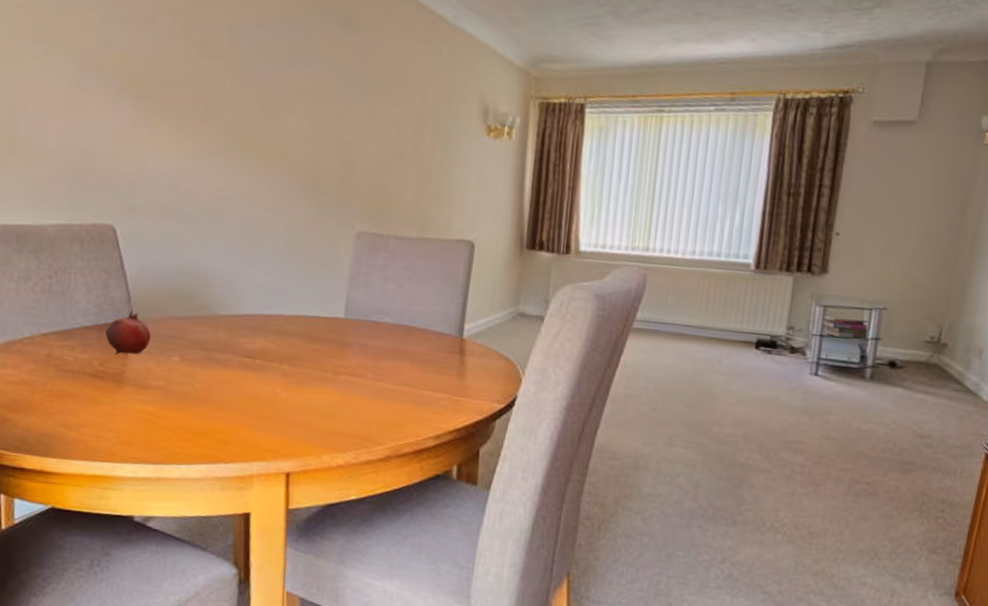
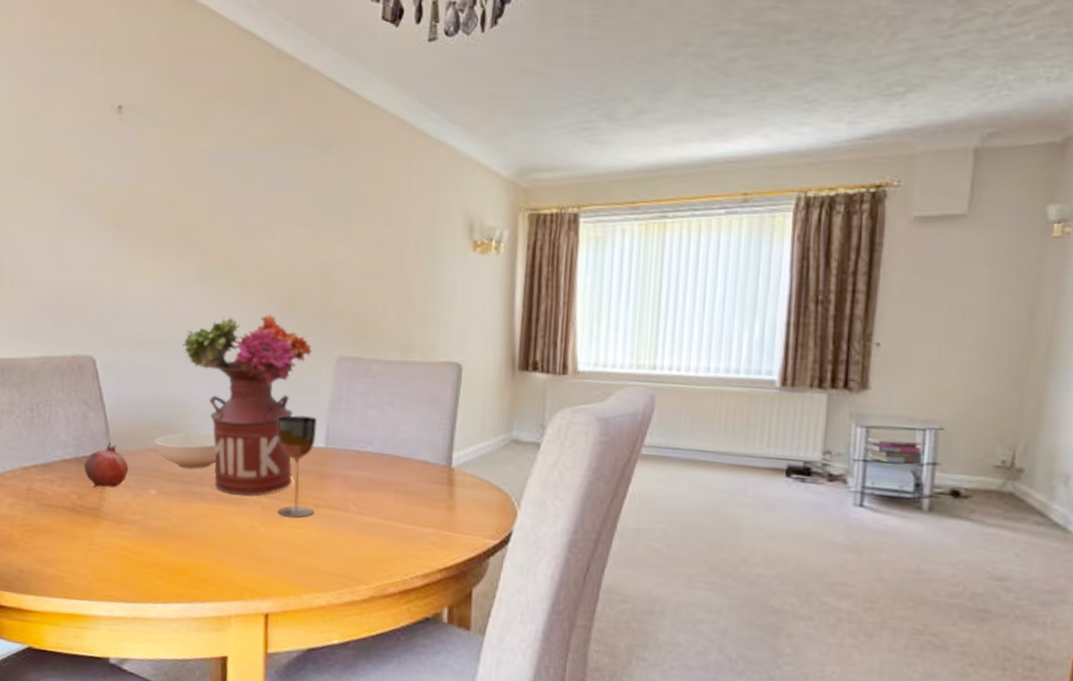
bowl: none [177,302,238,337] -> present [154,432,216,469]
flower arrangement: none [203,189,333,363] -> present [181,314,312,496]
wineglass: none [299,287,338,384] -> present [277,415,318,517]

